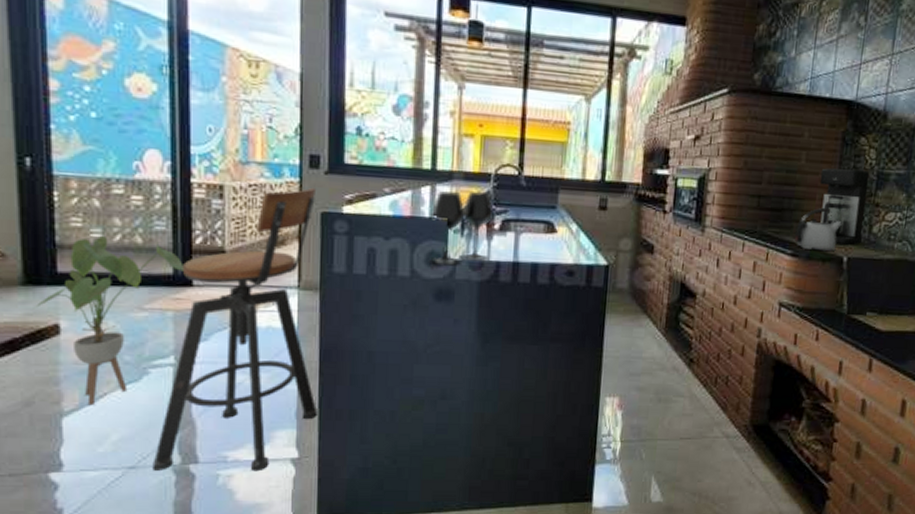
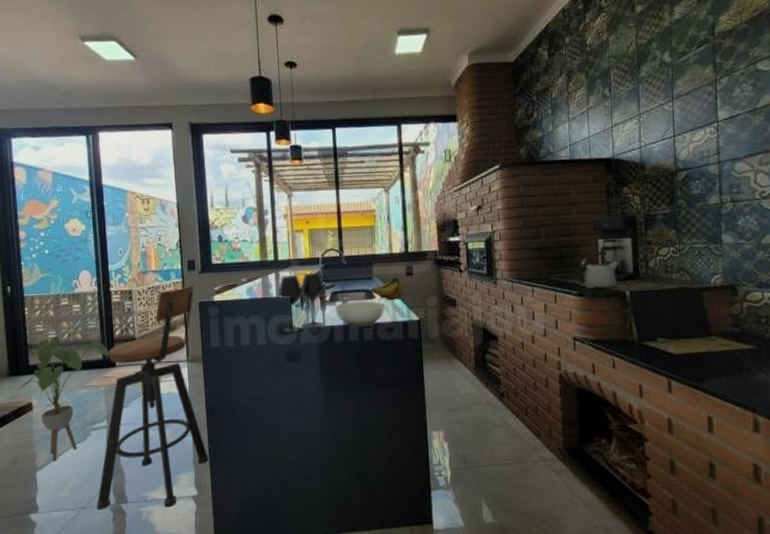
bowl: none [505,234,569,268] -> present [335,301,386,328]
fruit: none [552,209,595,238] -> present [370,277,404,300]

